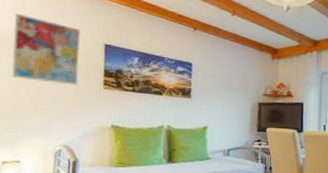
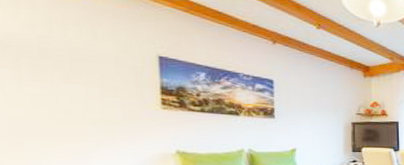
wall art: present [12,13,80,85] -> none [18,12,126,105]

